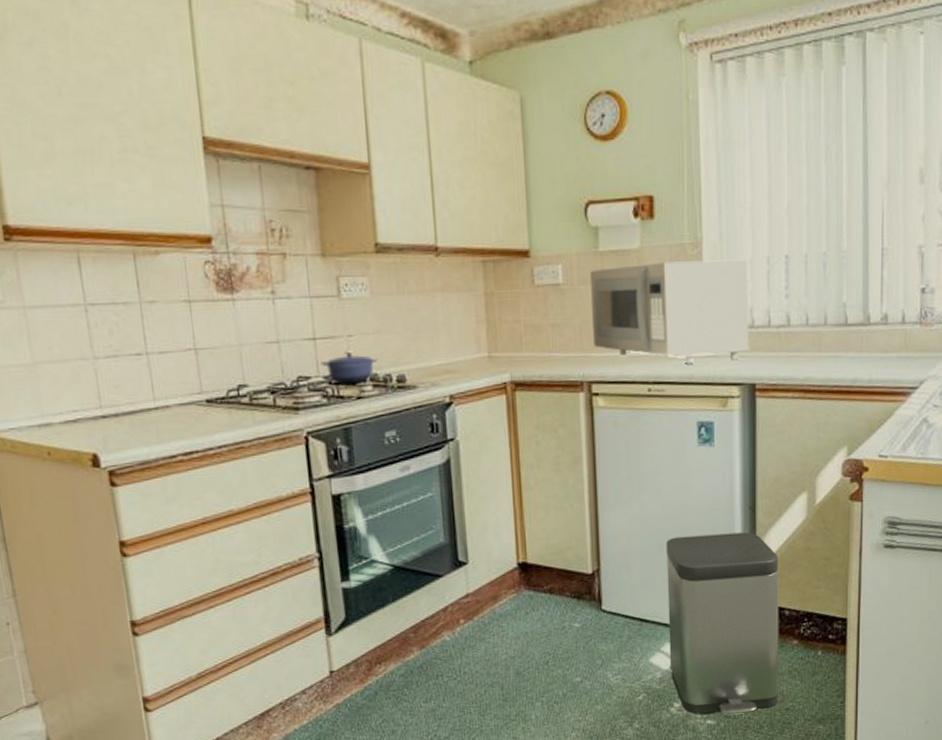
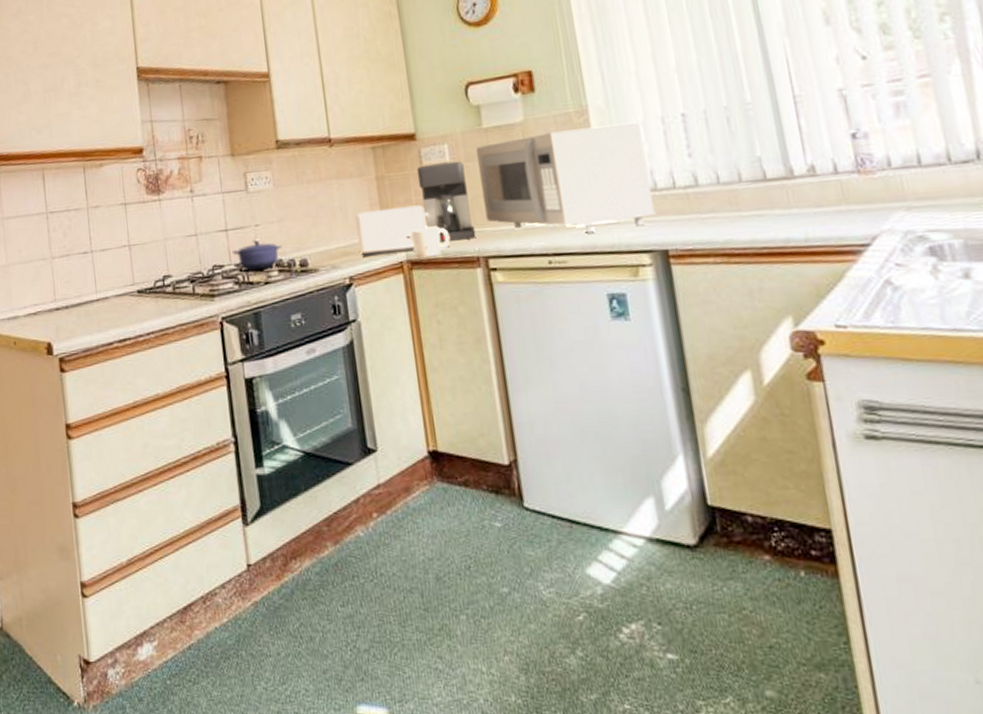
toaster: none [459,325,536,376] -> present [355,205,429,257]
mug: none [517,348,555,380] -> present [410,226,449,258]
coffee maker: none [527,283,582,365] -> present [416,161,476,242]
pedal bin: present [666,532,779,715] -> none [588,418,757,648]

